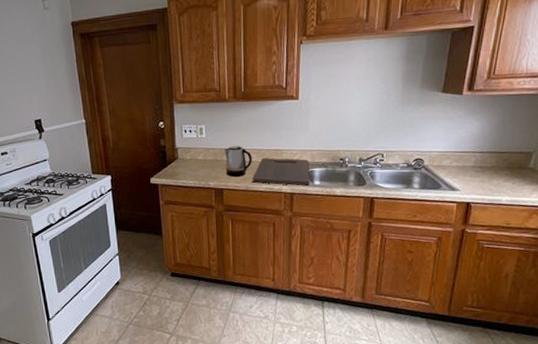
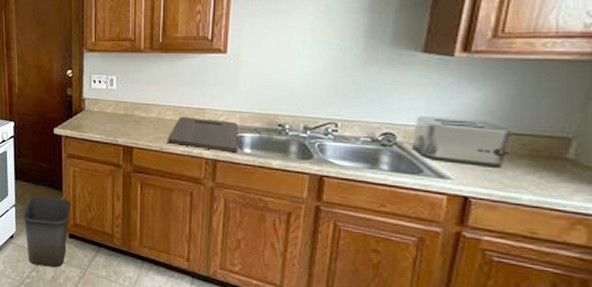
waste bin: none [125,242,171,306] -> present [22,197,71,268]
kettle: present [224,146,252,177] -> none [136,101,168,135]
toaster: none [435,143,497,179] -> present [413,116,511,168]

